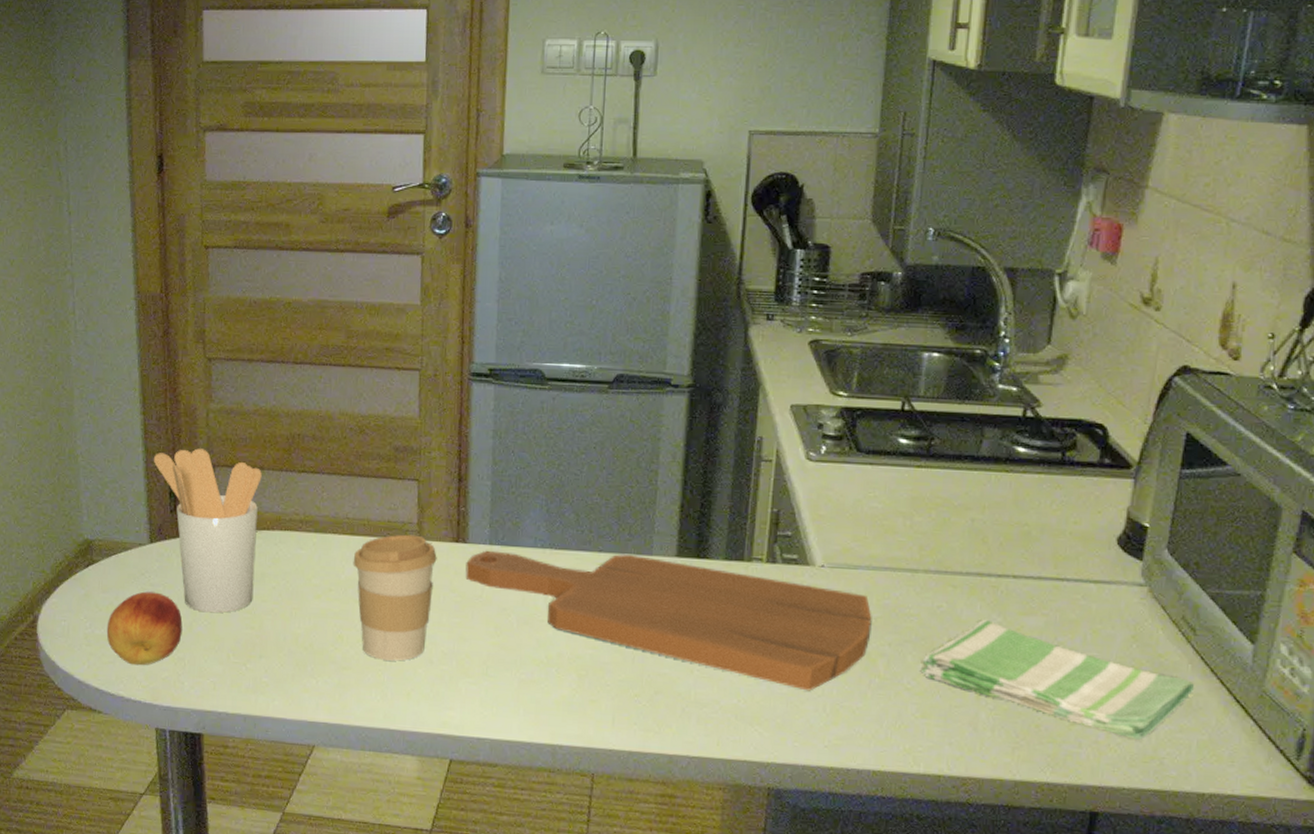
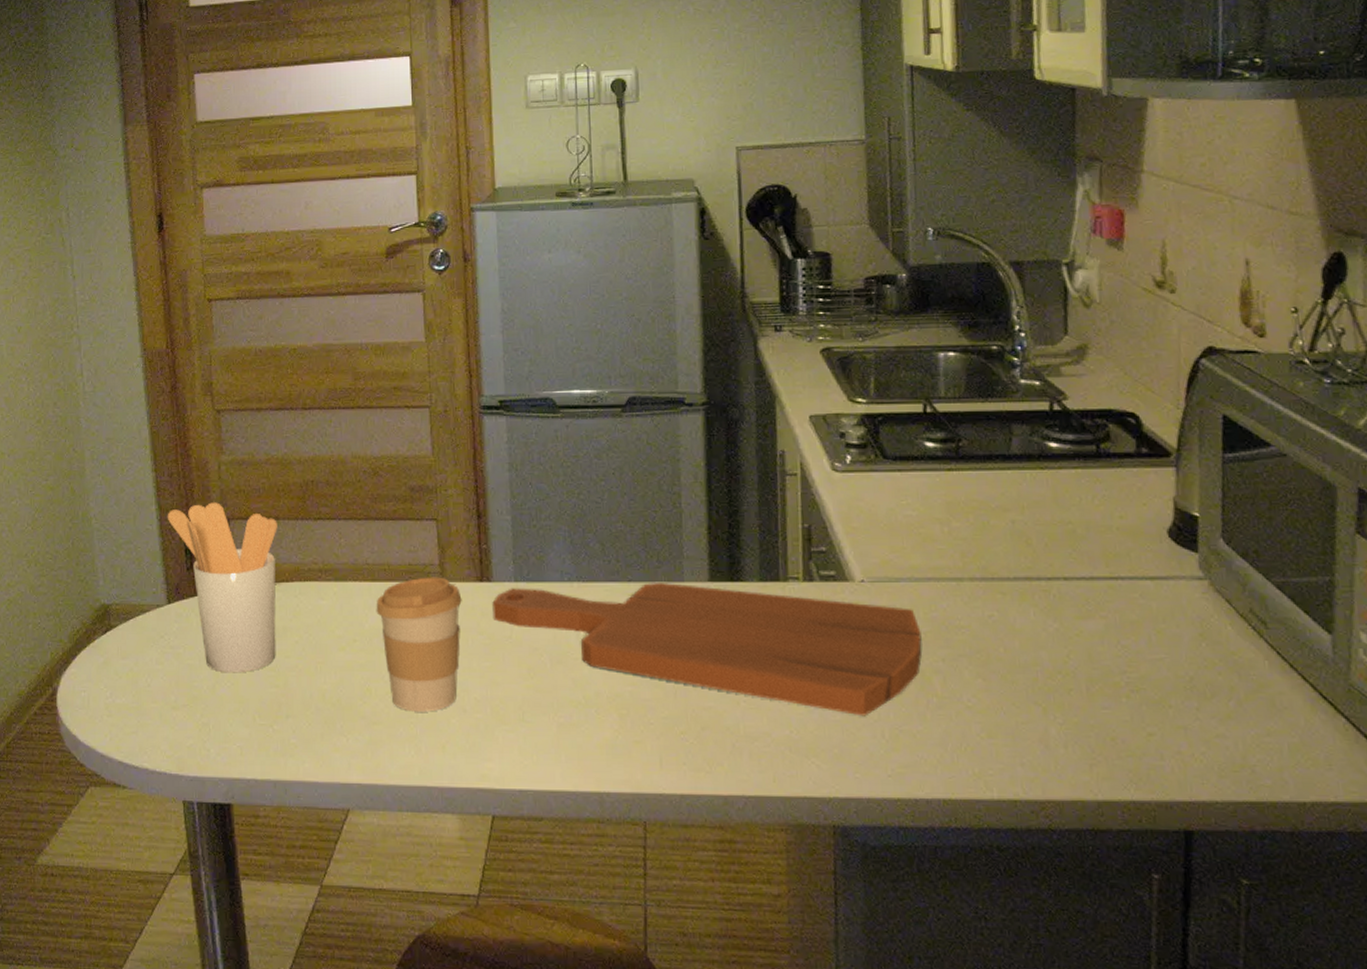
fruit: present [106,591,183,666] -> none [127,655,205,735]
dish towel: present [920,619,1195,740] -> none [979,626,1276,747]

